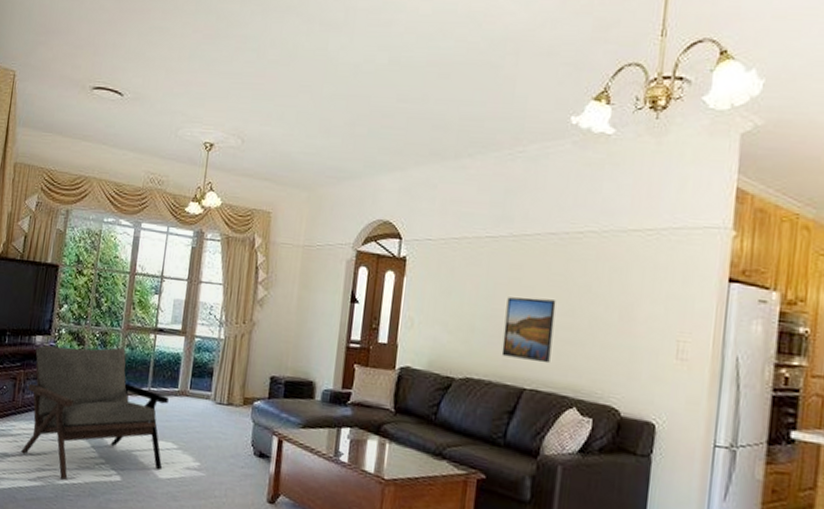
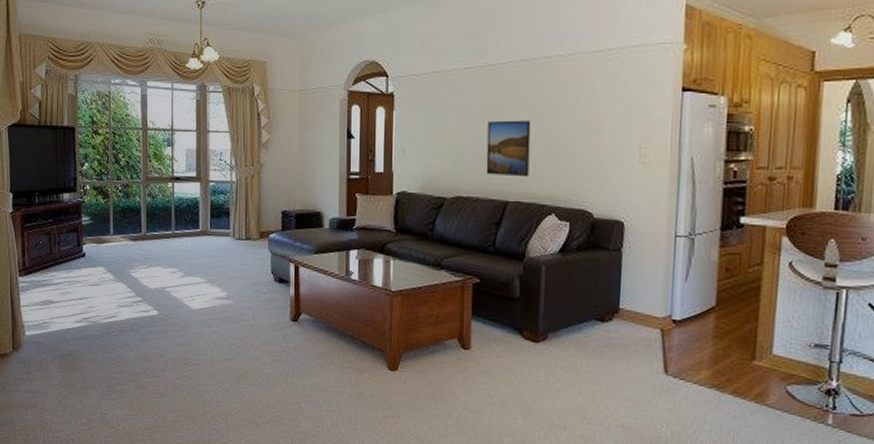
armchair: present [21,345,169,481] -> none [63,197,193,320]

